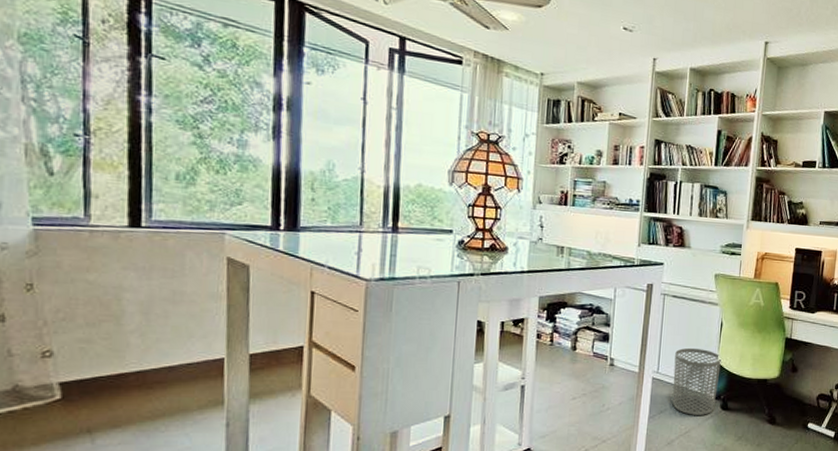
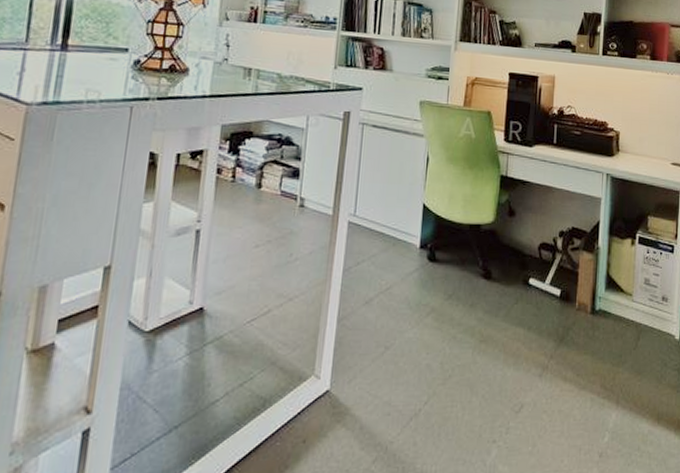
waste bin: present [672,347,721,415] -> none [371,186,428,268]

